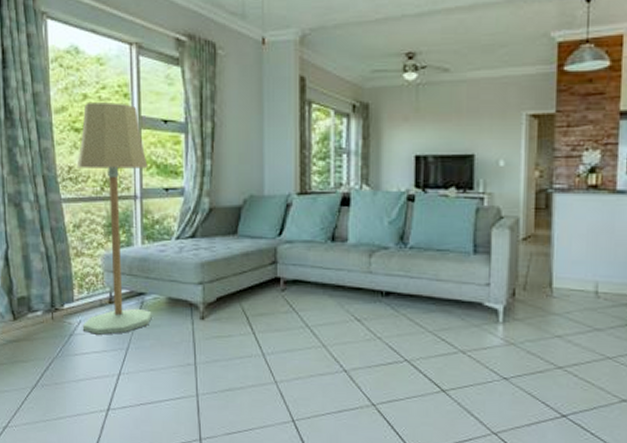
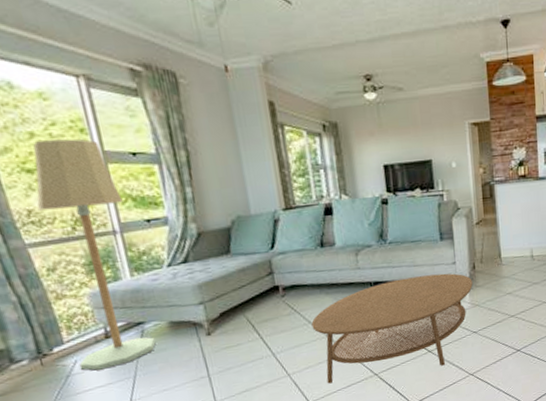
coffee table: none [309,293,510,413] -> present [311,273,473,384]

